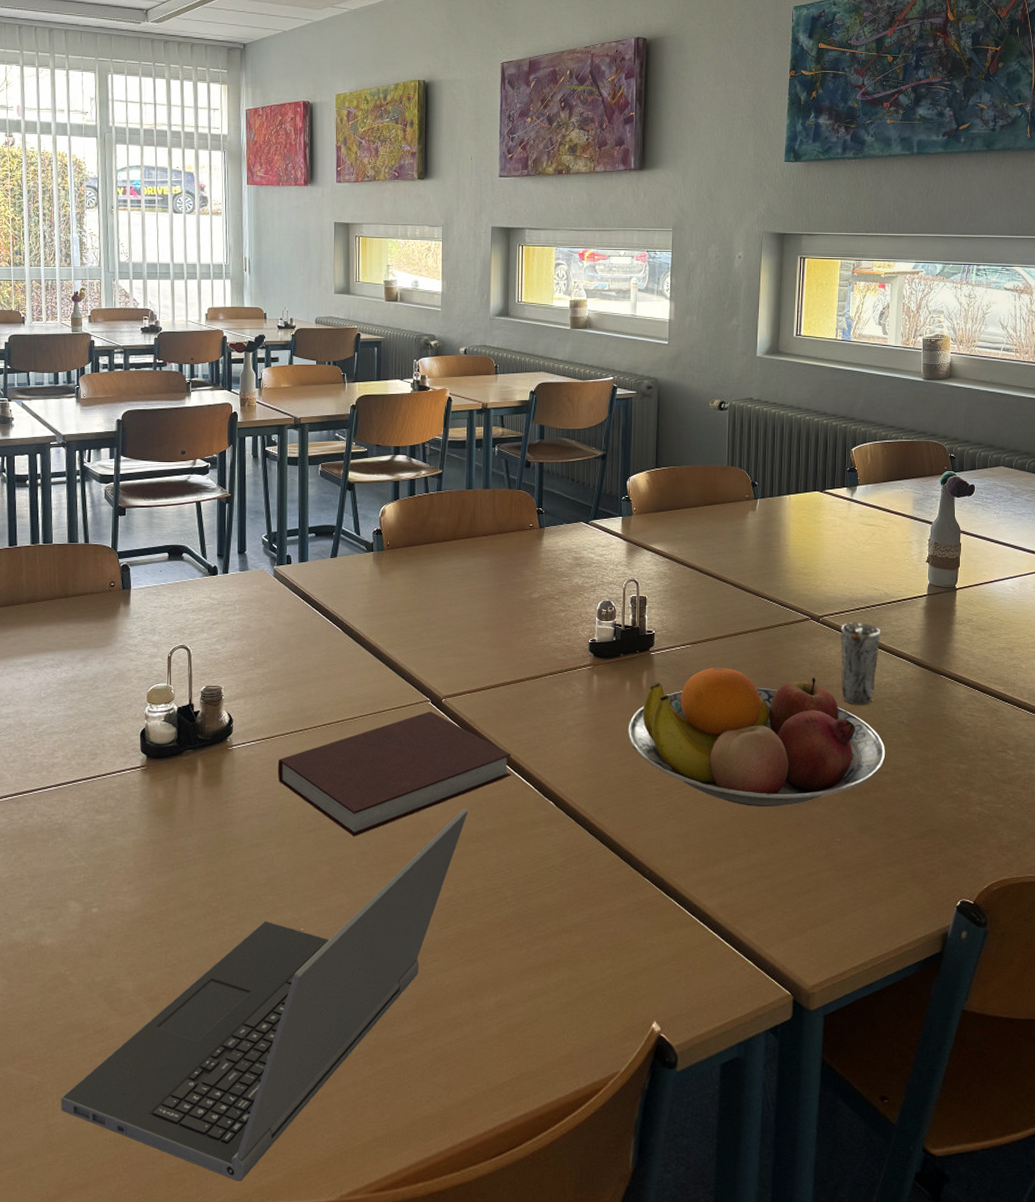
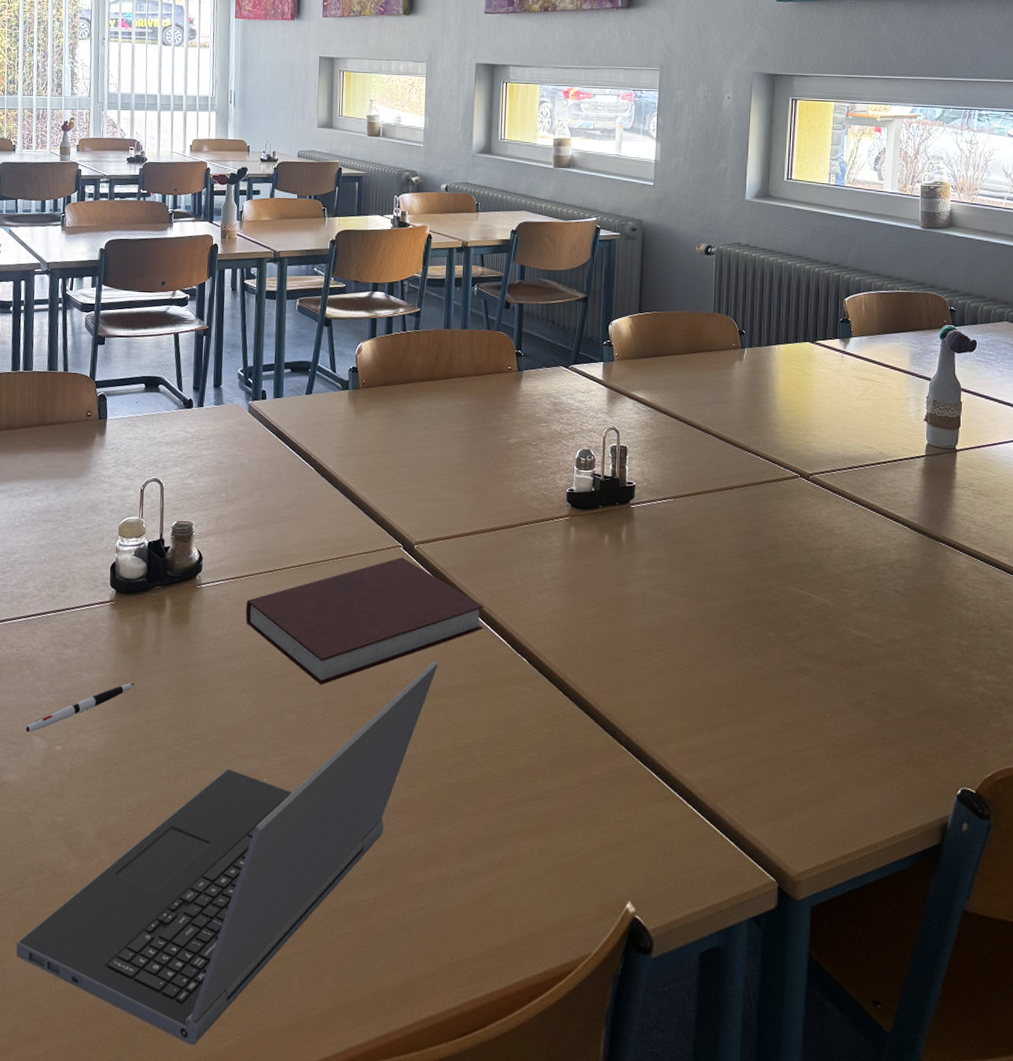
pen: none [61,844,169,897] -> present [26,683,134,733]
fruit bowl: present [628,667,886,807] -> none [605,523,880,676]
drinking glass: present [841,622,880,705] -> none [832,482,875,571]

